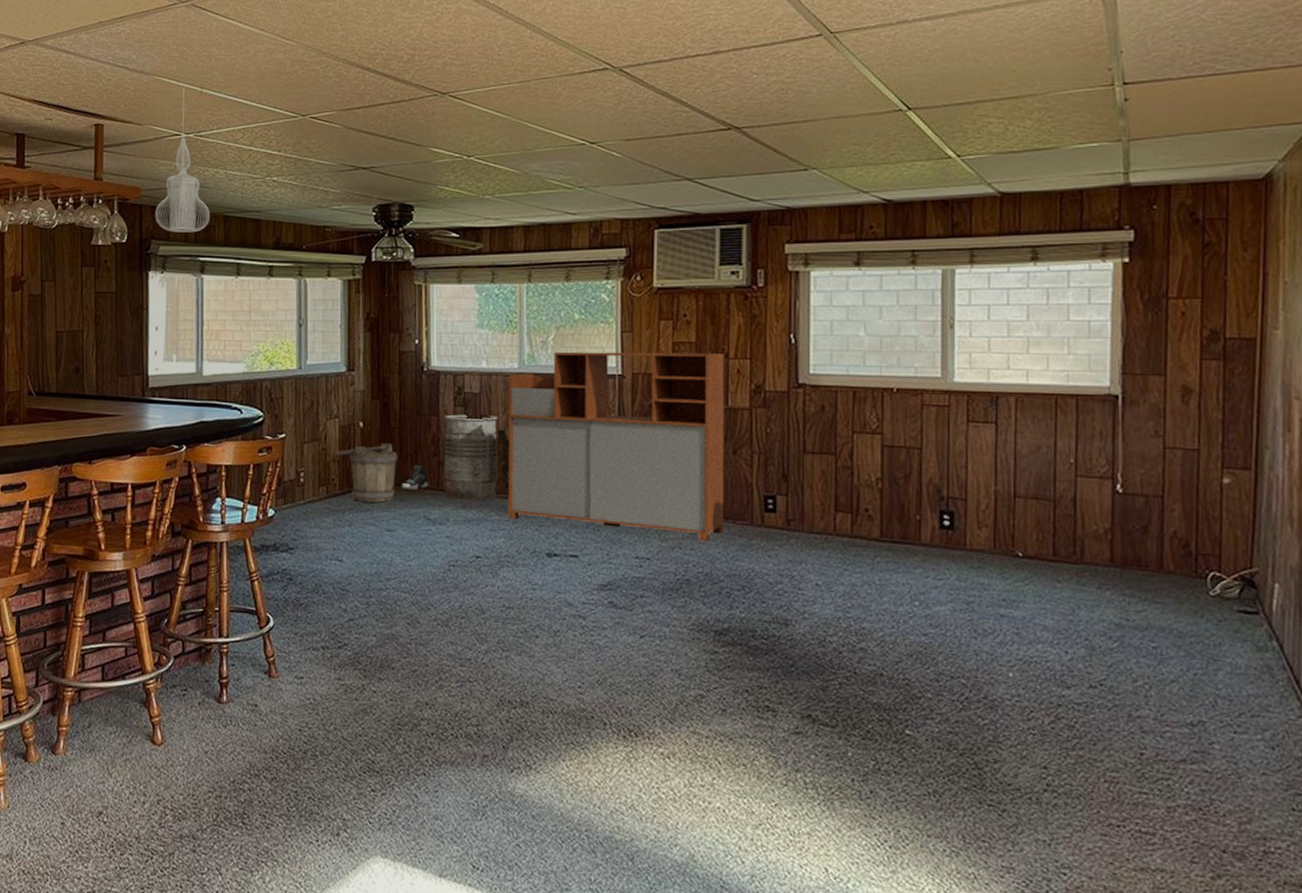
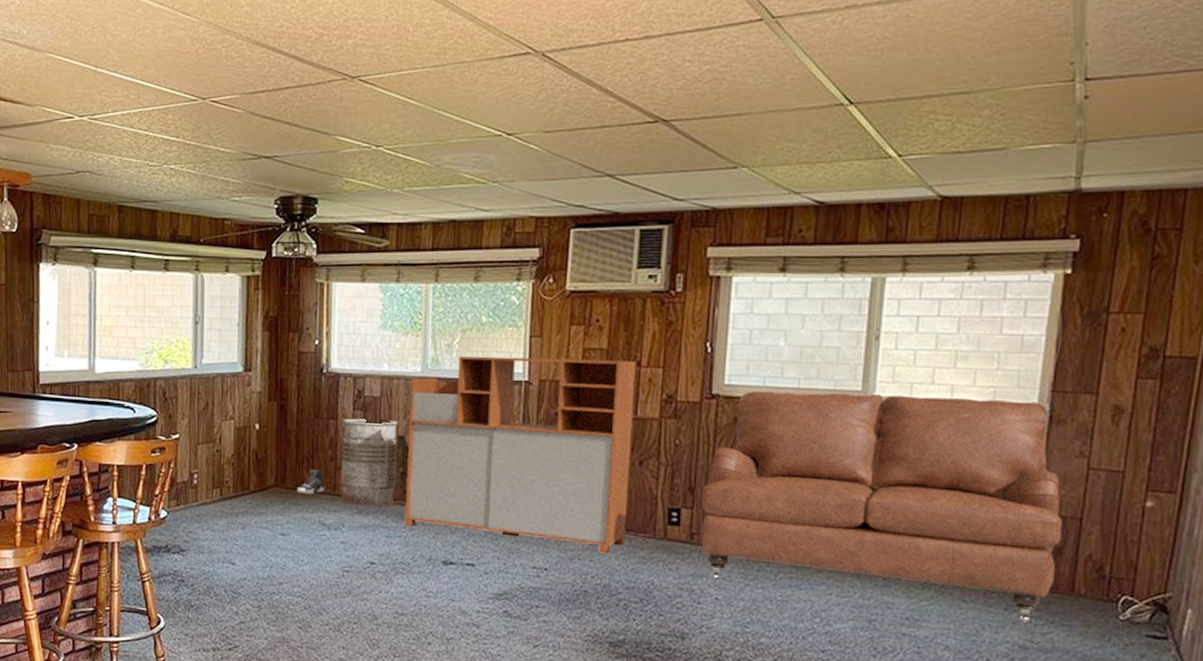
pendant lamp: present [155,88,210,233] -> none [46,66,104,223]
bucket: present [333,444,398,503] -> none [227,446,294,507]
sofa: none [795,379,1146,602] -> present [700,391,1063,624]

